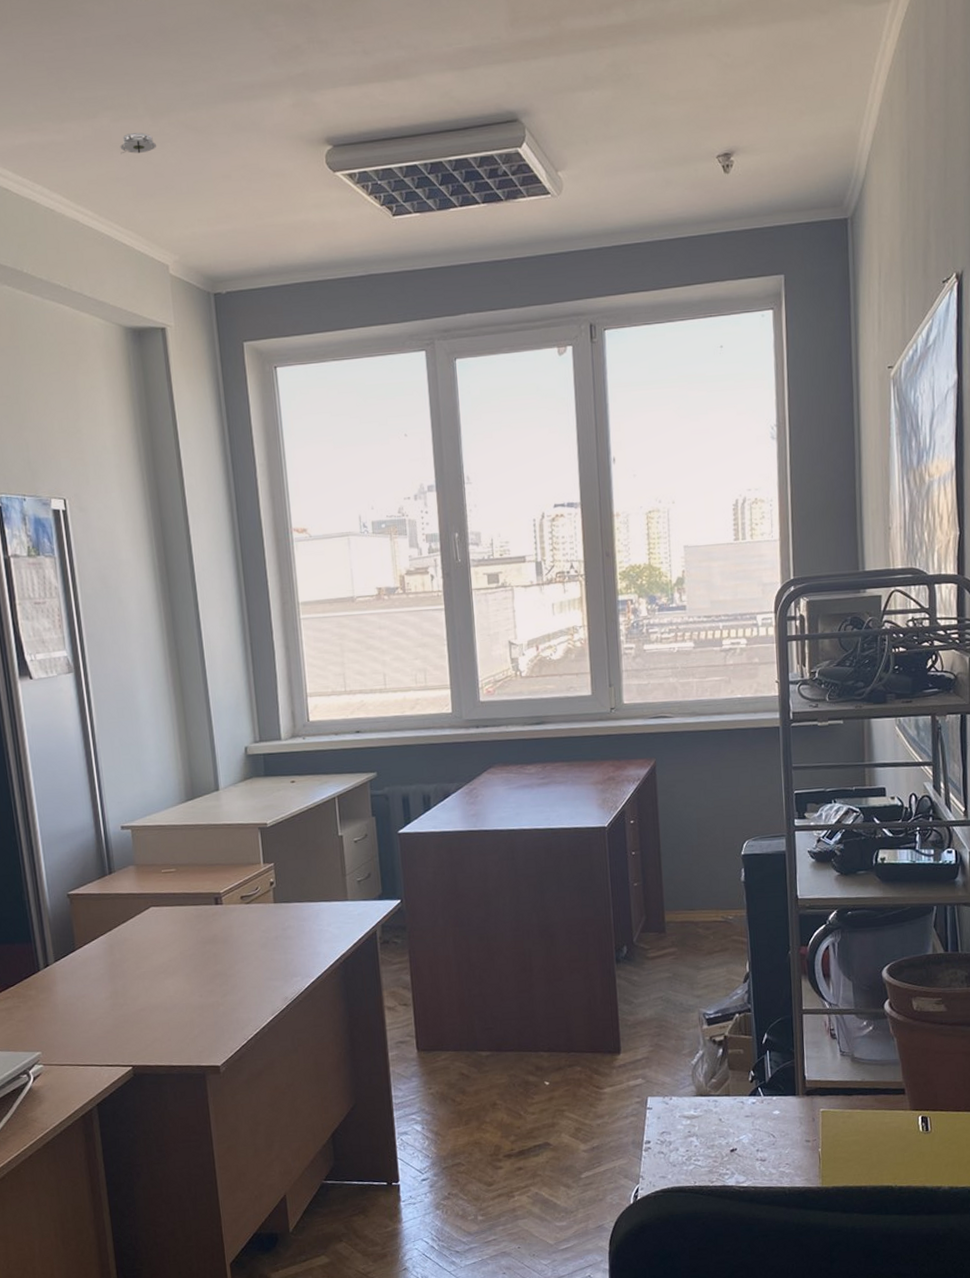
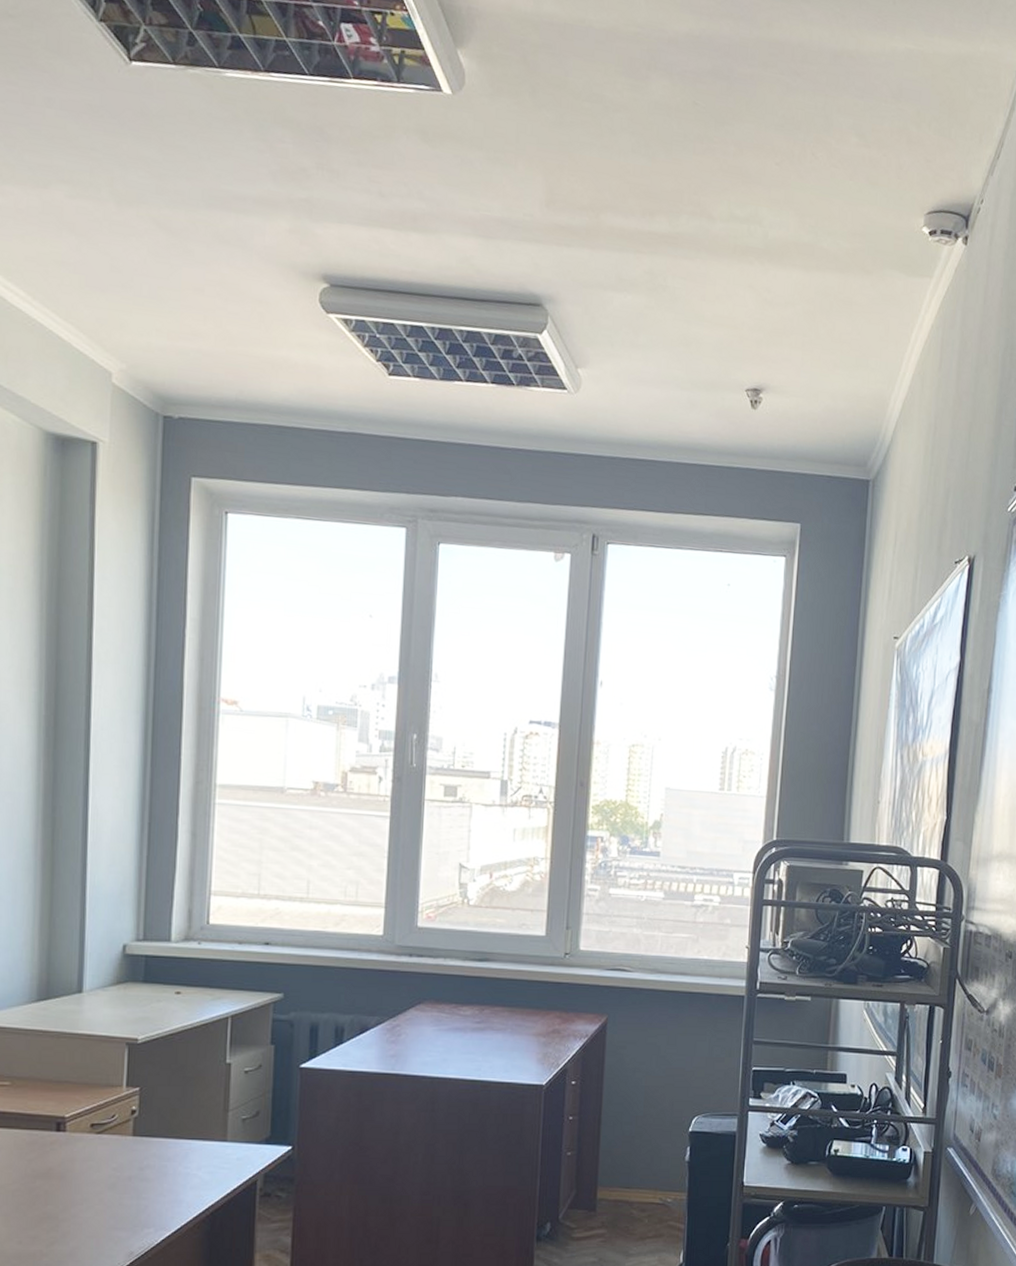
smoke detector: present [120,132,156,155] -> none [72,215,117,242]

